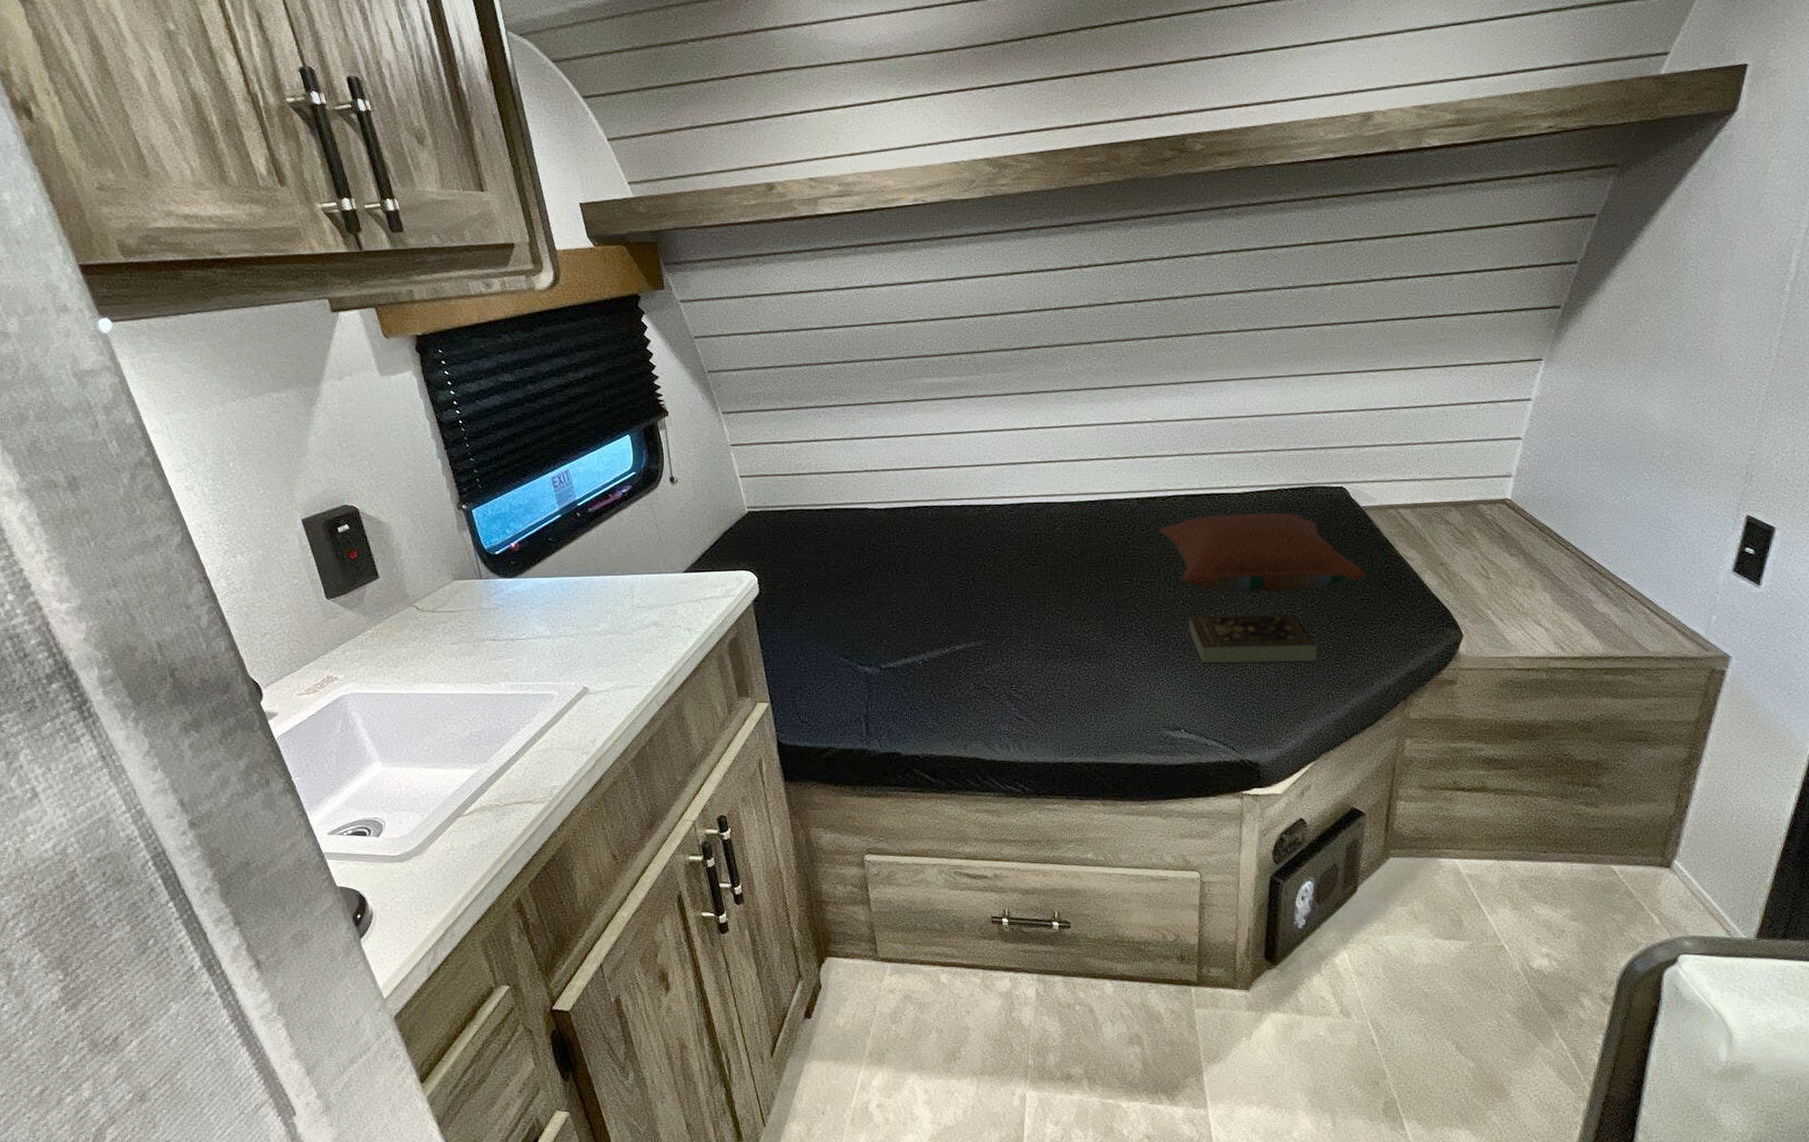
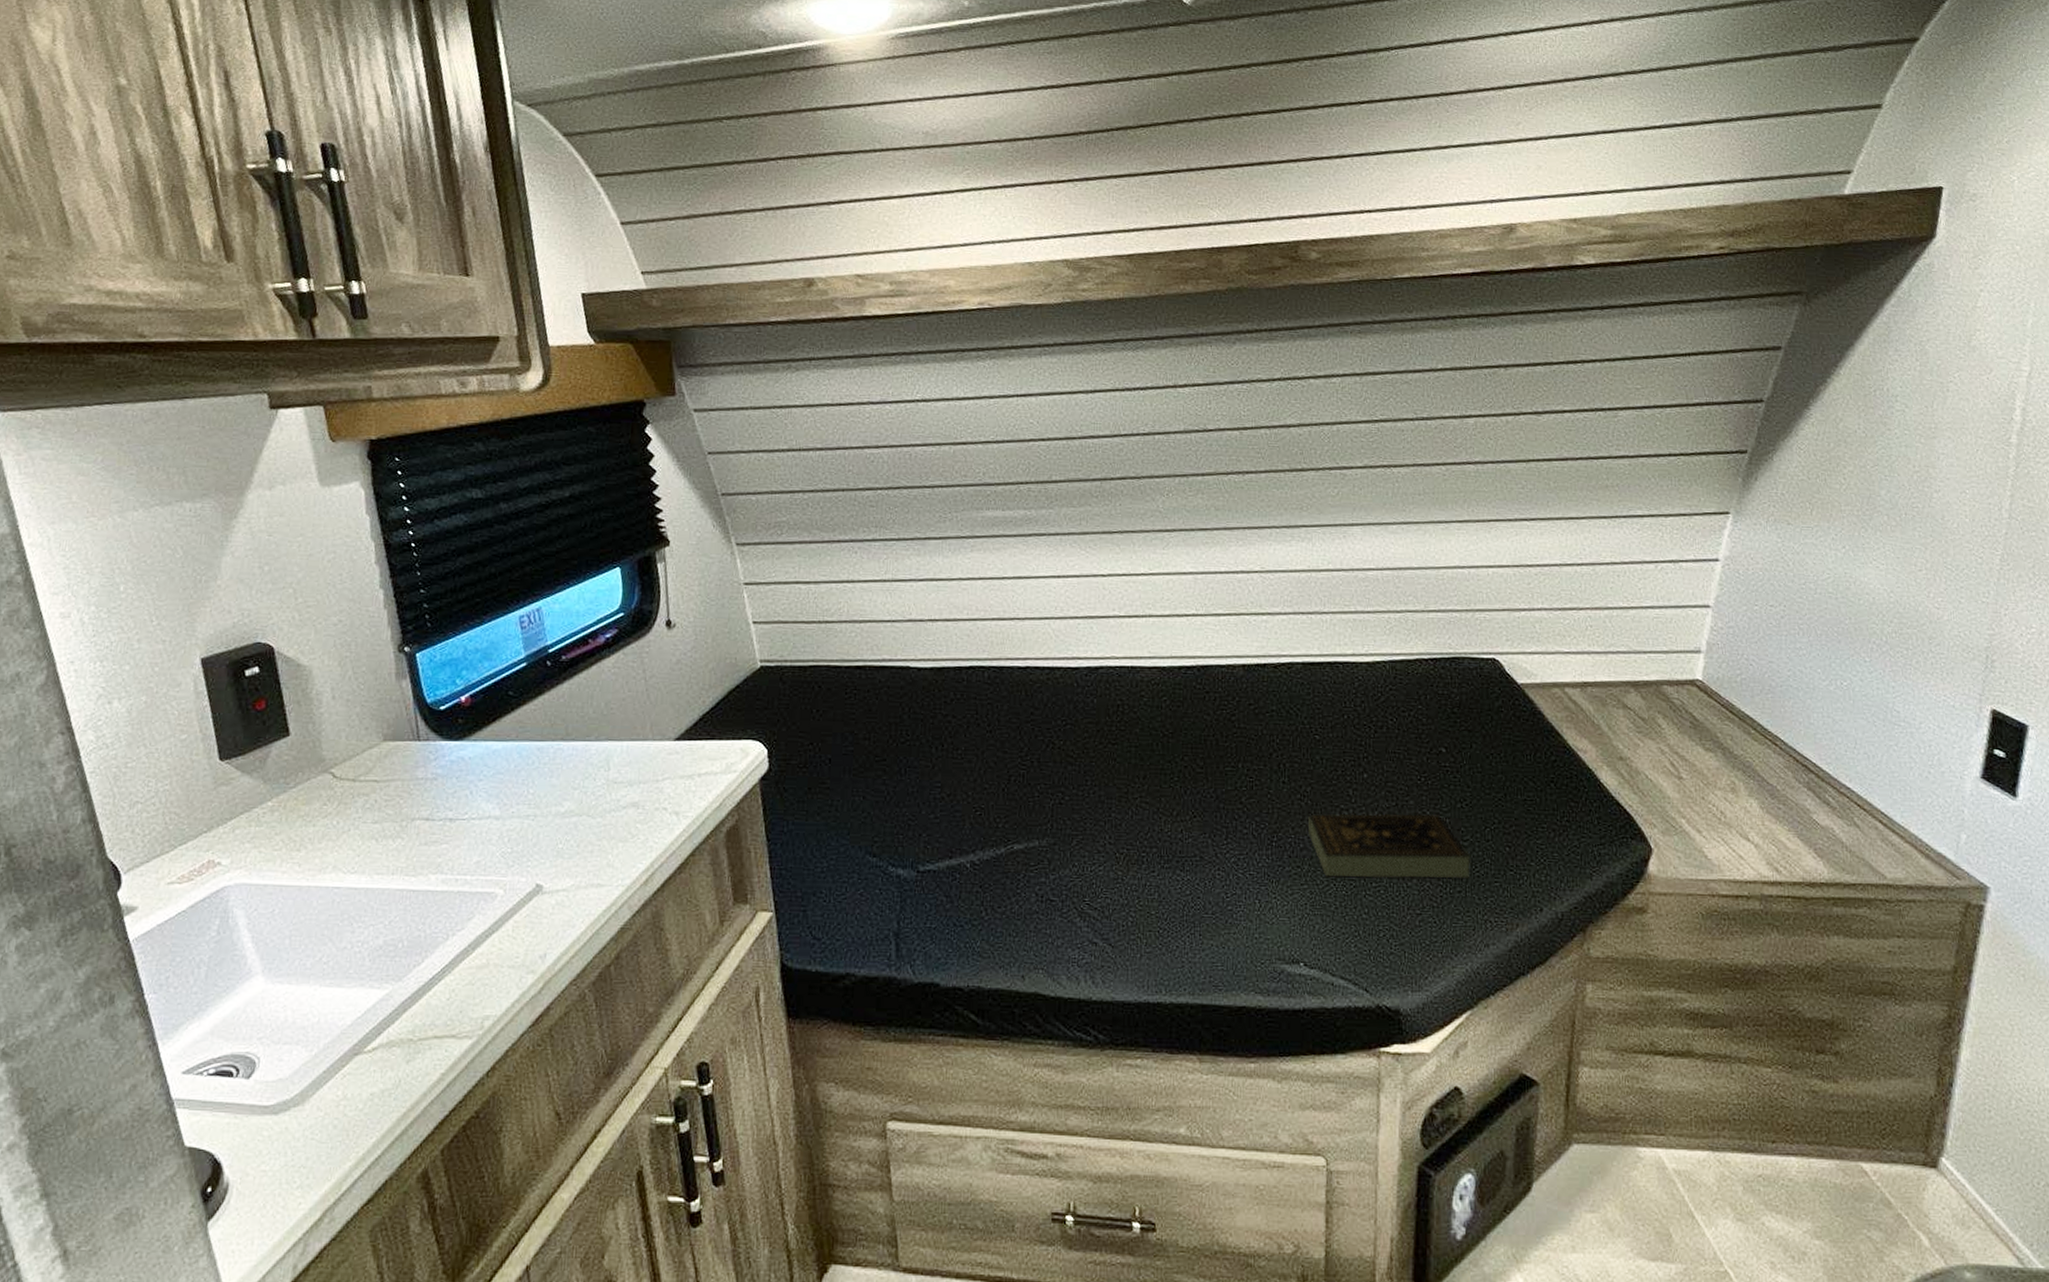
pillow: present [1158,512,1366,592] -> none [1269,687,1528,787]

